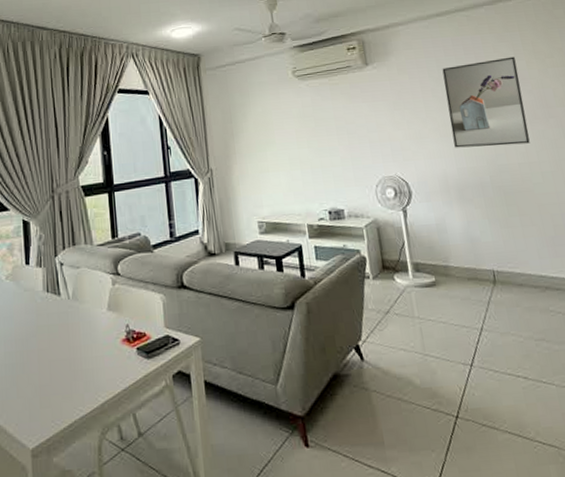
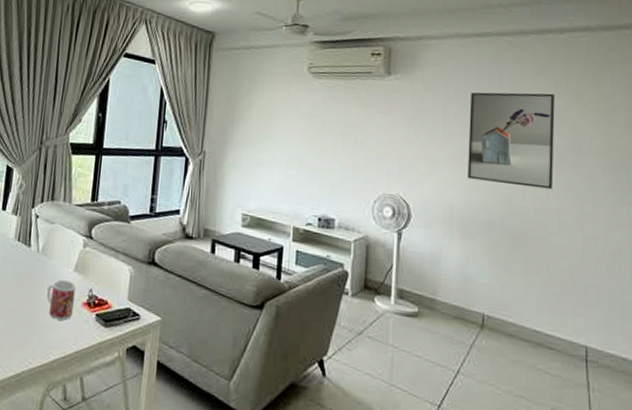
mug: none [85,321,114,362] -> present [46,280,76,320]

